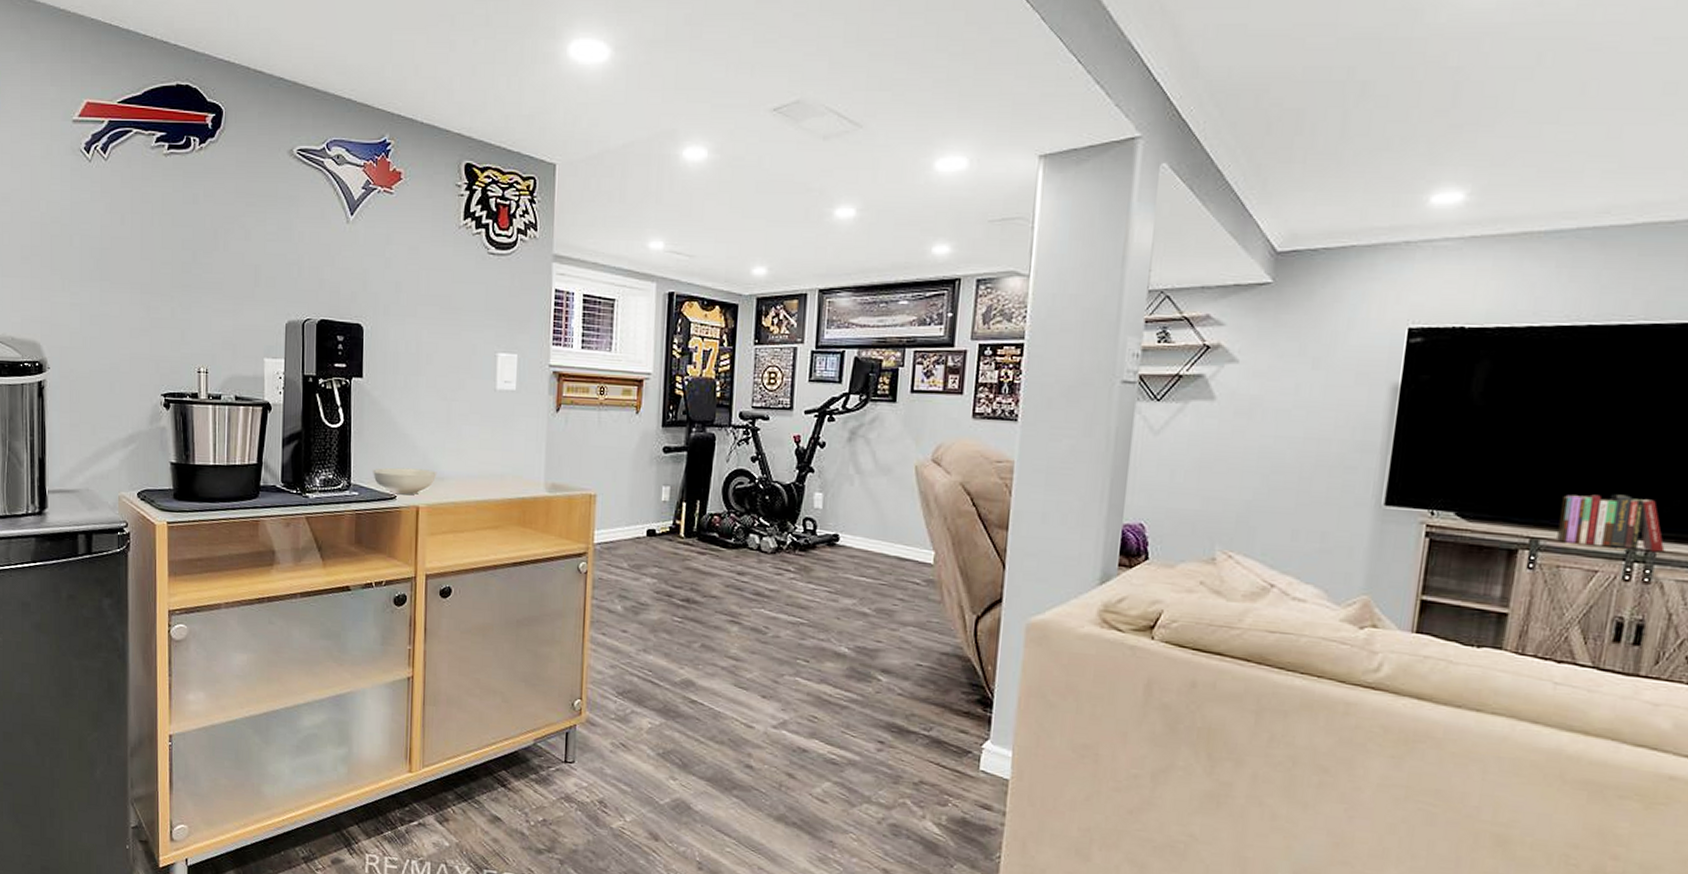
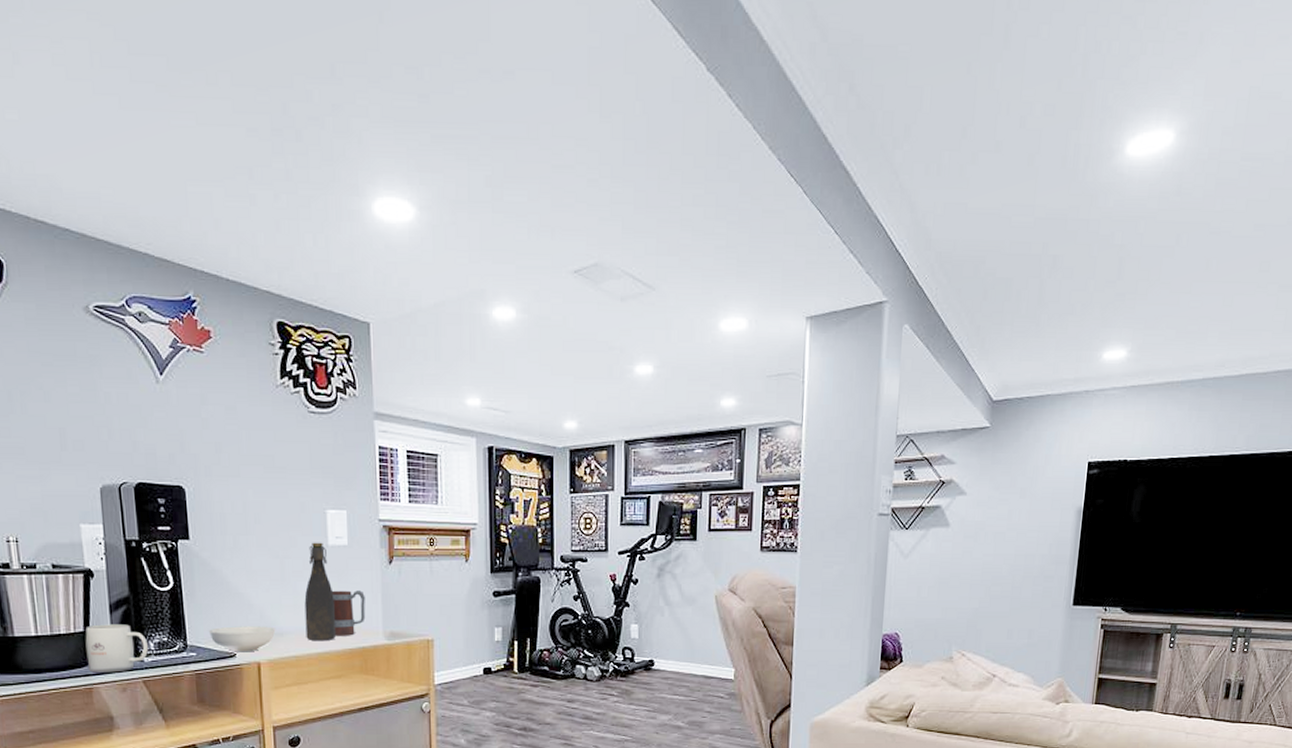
mug: none [257,457,314,507] -> present [85,624,148,673]
bottle: none [466,385,498,489] -> present [304,542,336,642]
beer mug: none [494,436,529,485] -> present [332,590,366,636]
books: present [1557,494,1665,552] -> none [1188,586,1257,629]

